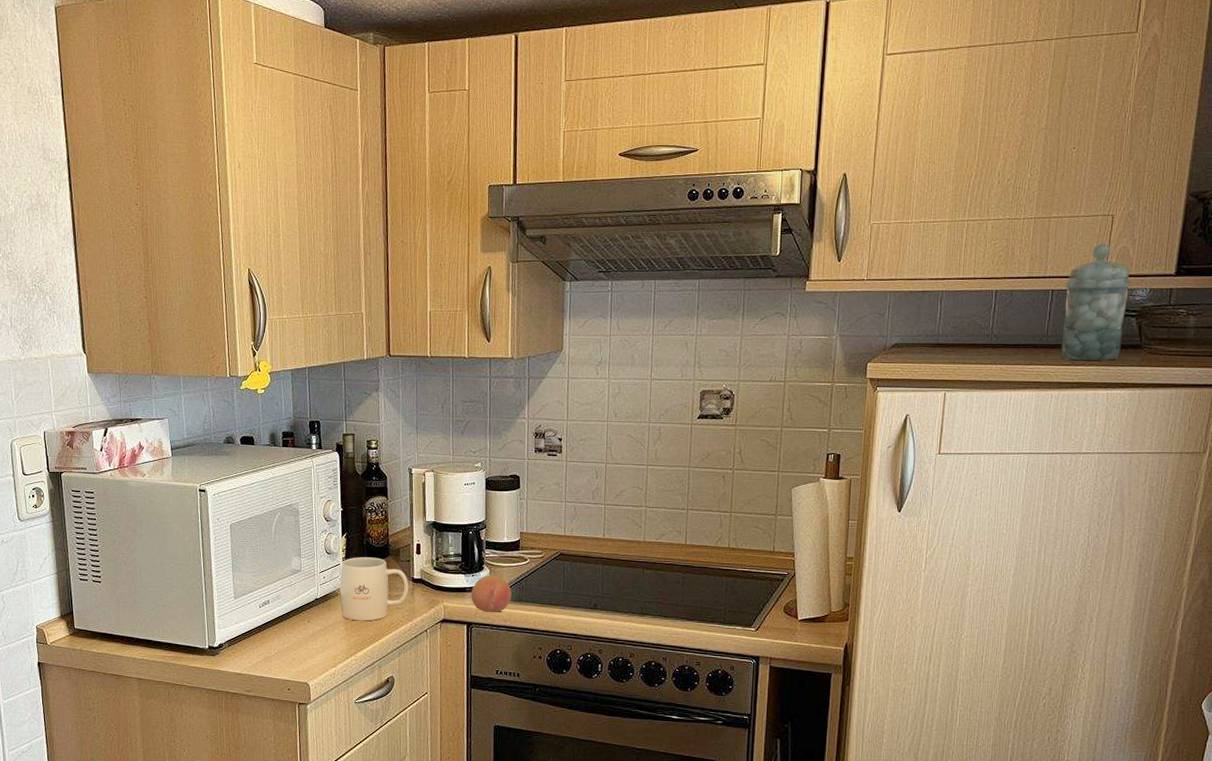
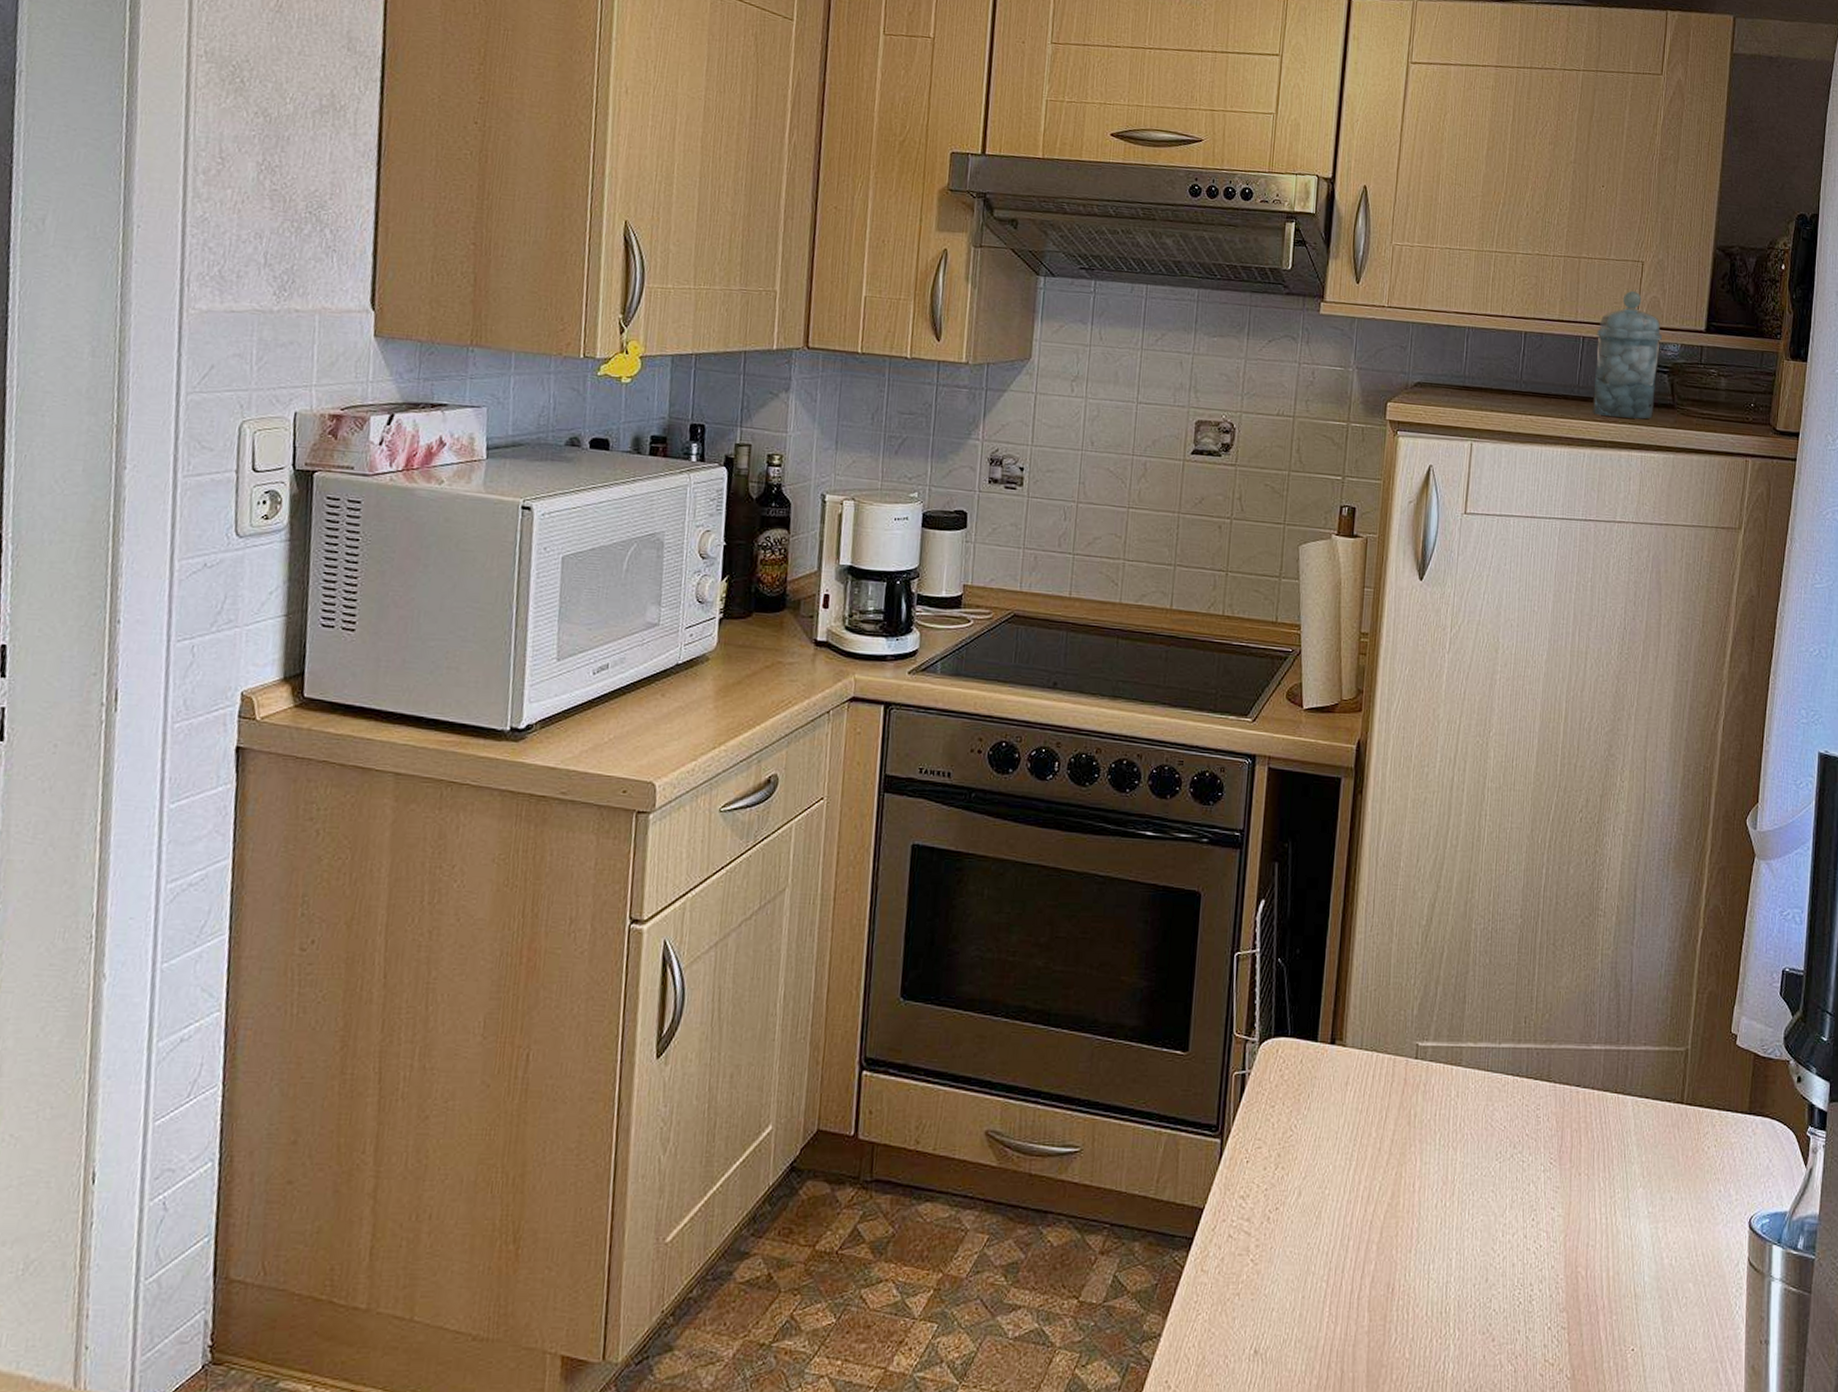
mug: present [339,557,409,621] -> none [711,608,810,698]
fruit: present [471,575,511,613] -> none [892,639,947,691]

